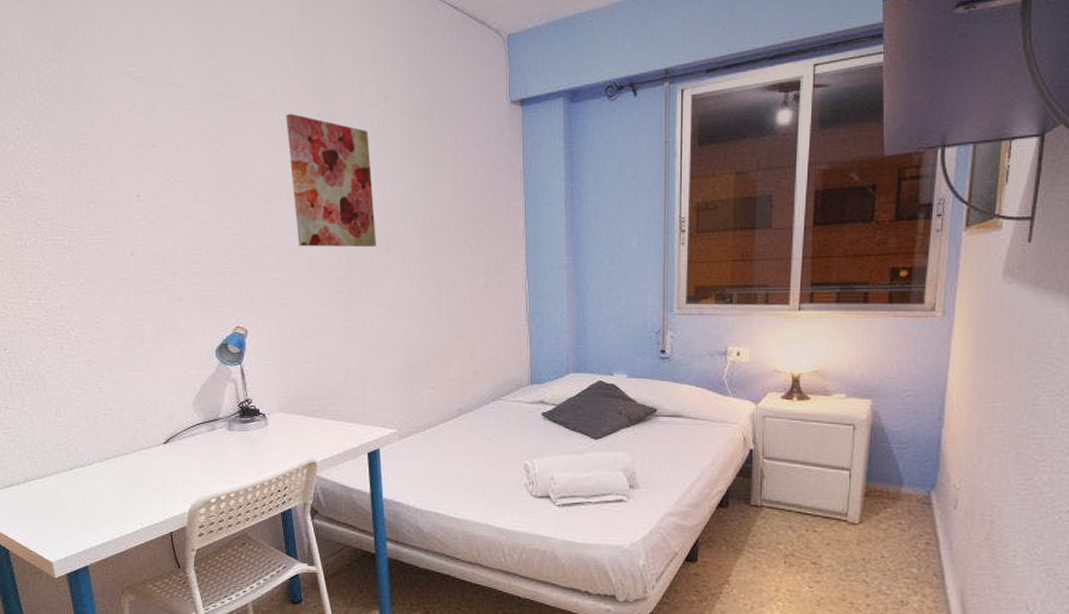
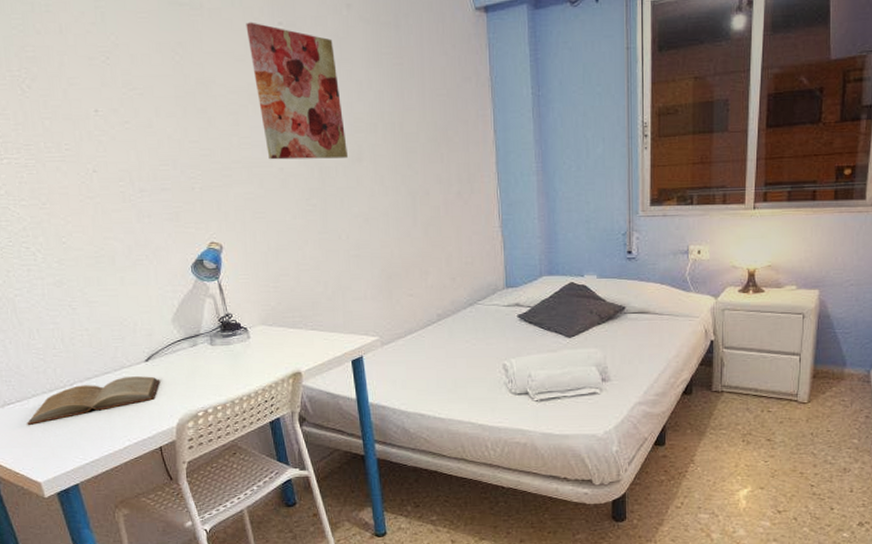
book: none [45,458,175,502] -> present [27,376,159,425]

